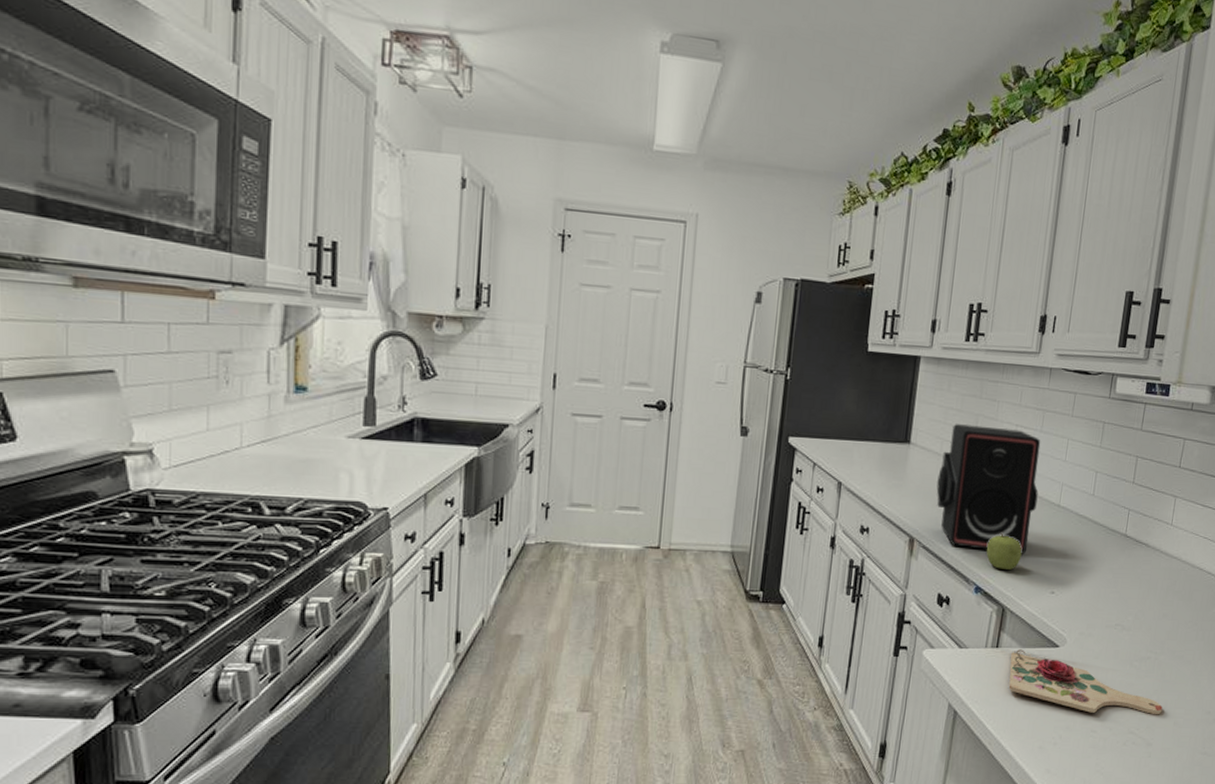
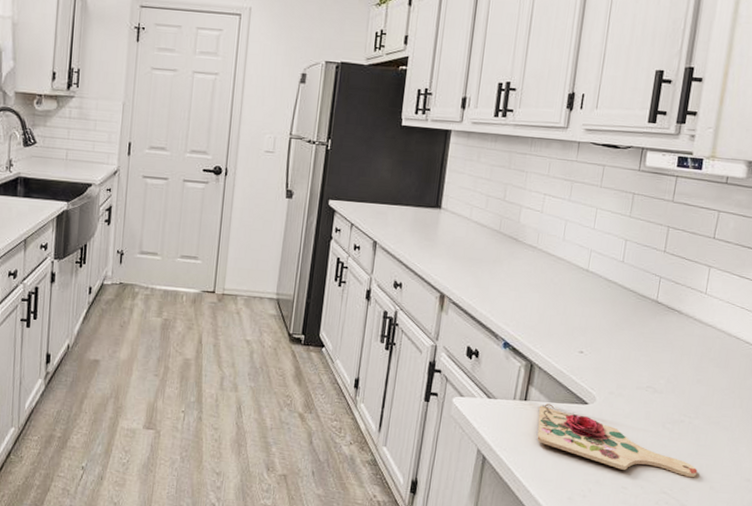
stereo: present [936,424,1041,554] -> none [466,192,569,315]
fruit: present [986,532,1022,570] -> none [514,293,551,328]

